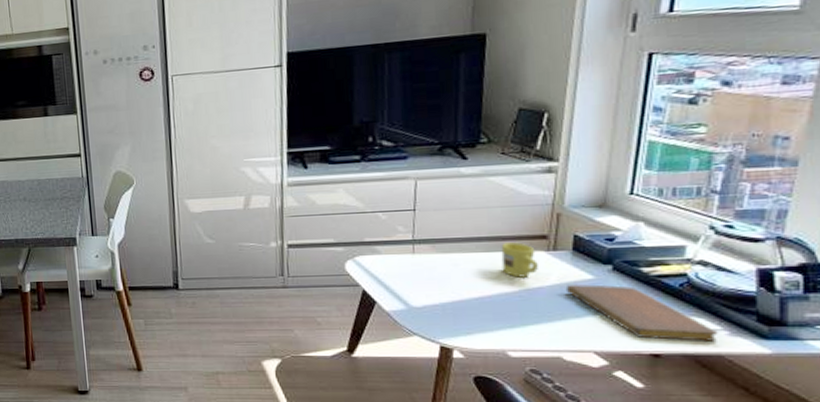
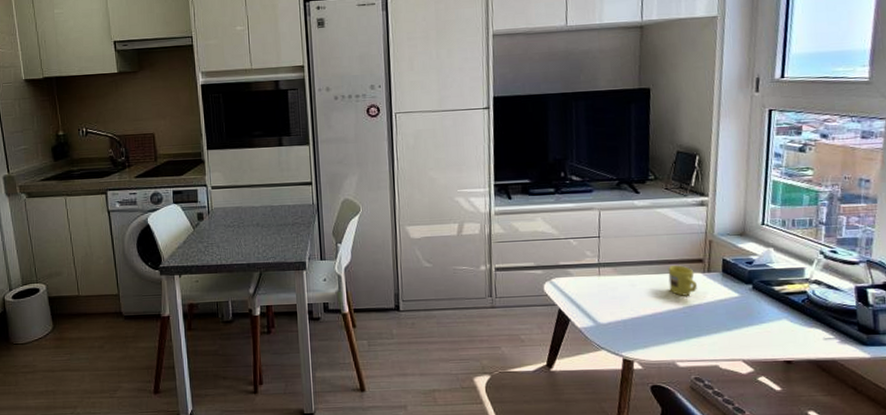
notebook: present [565,284,718,341] -> none [718,301,832,349]

